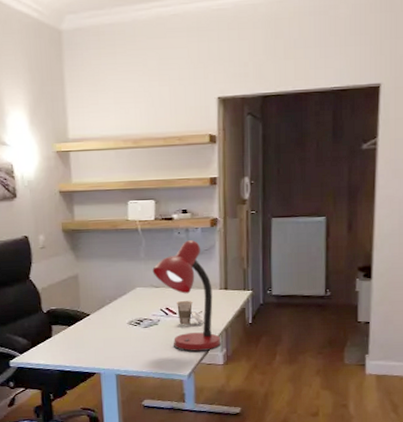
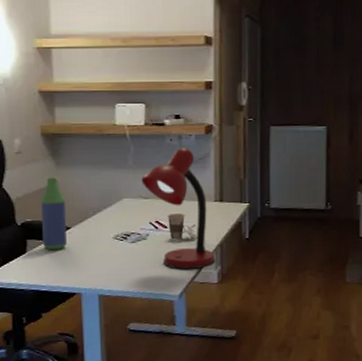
bottle: none [64,269,87,335] -> present [41,177,67,251]

